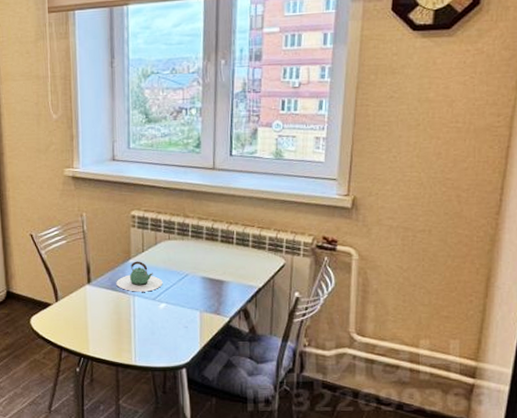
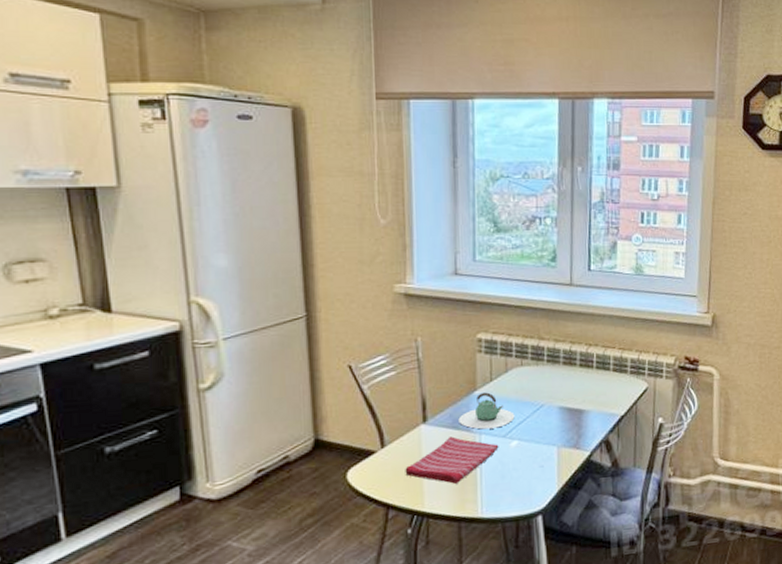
dish towel: none [74,296,150,335] -> present [405,436,499,484]

